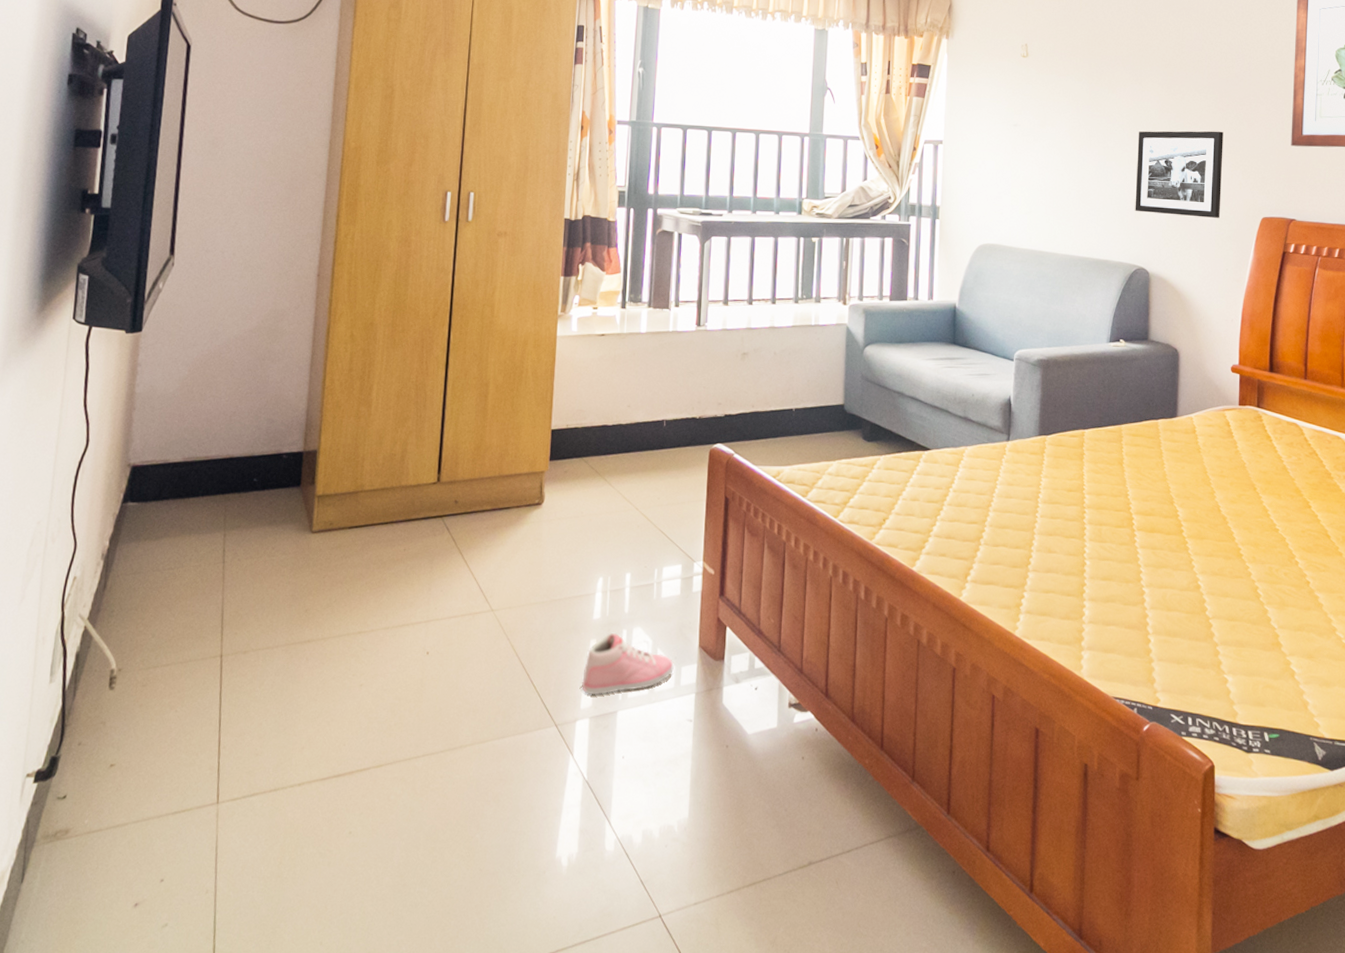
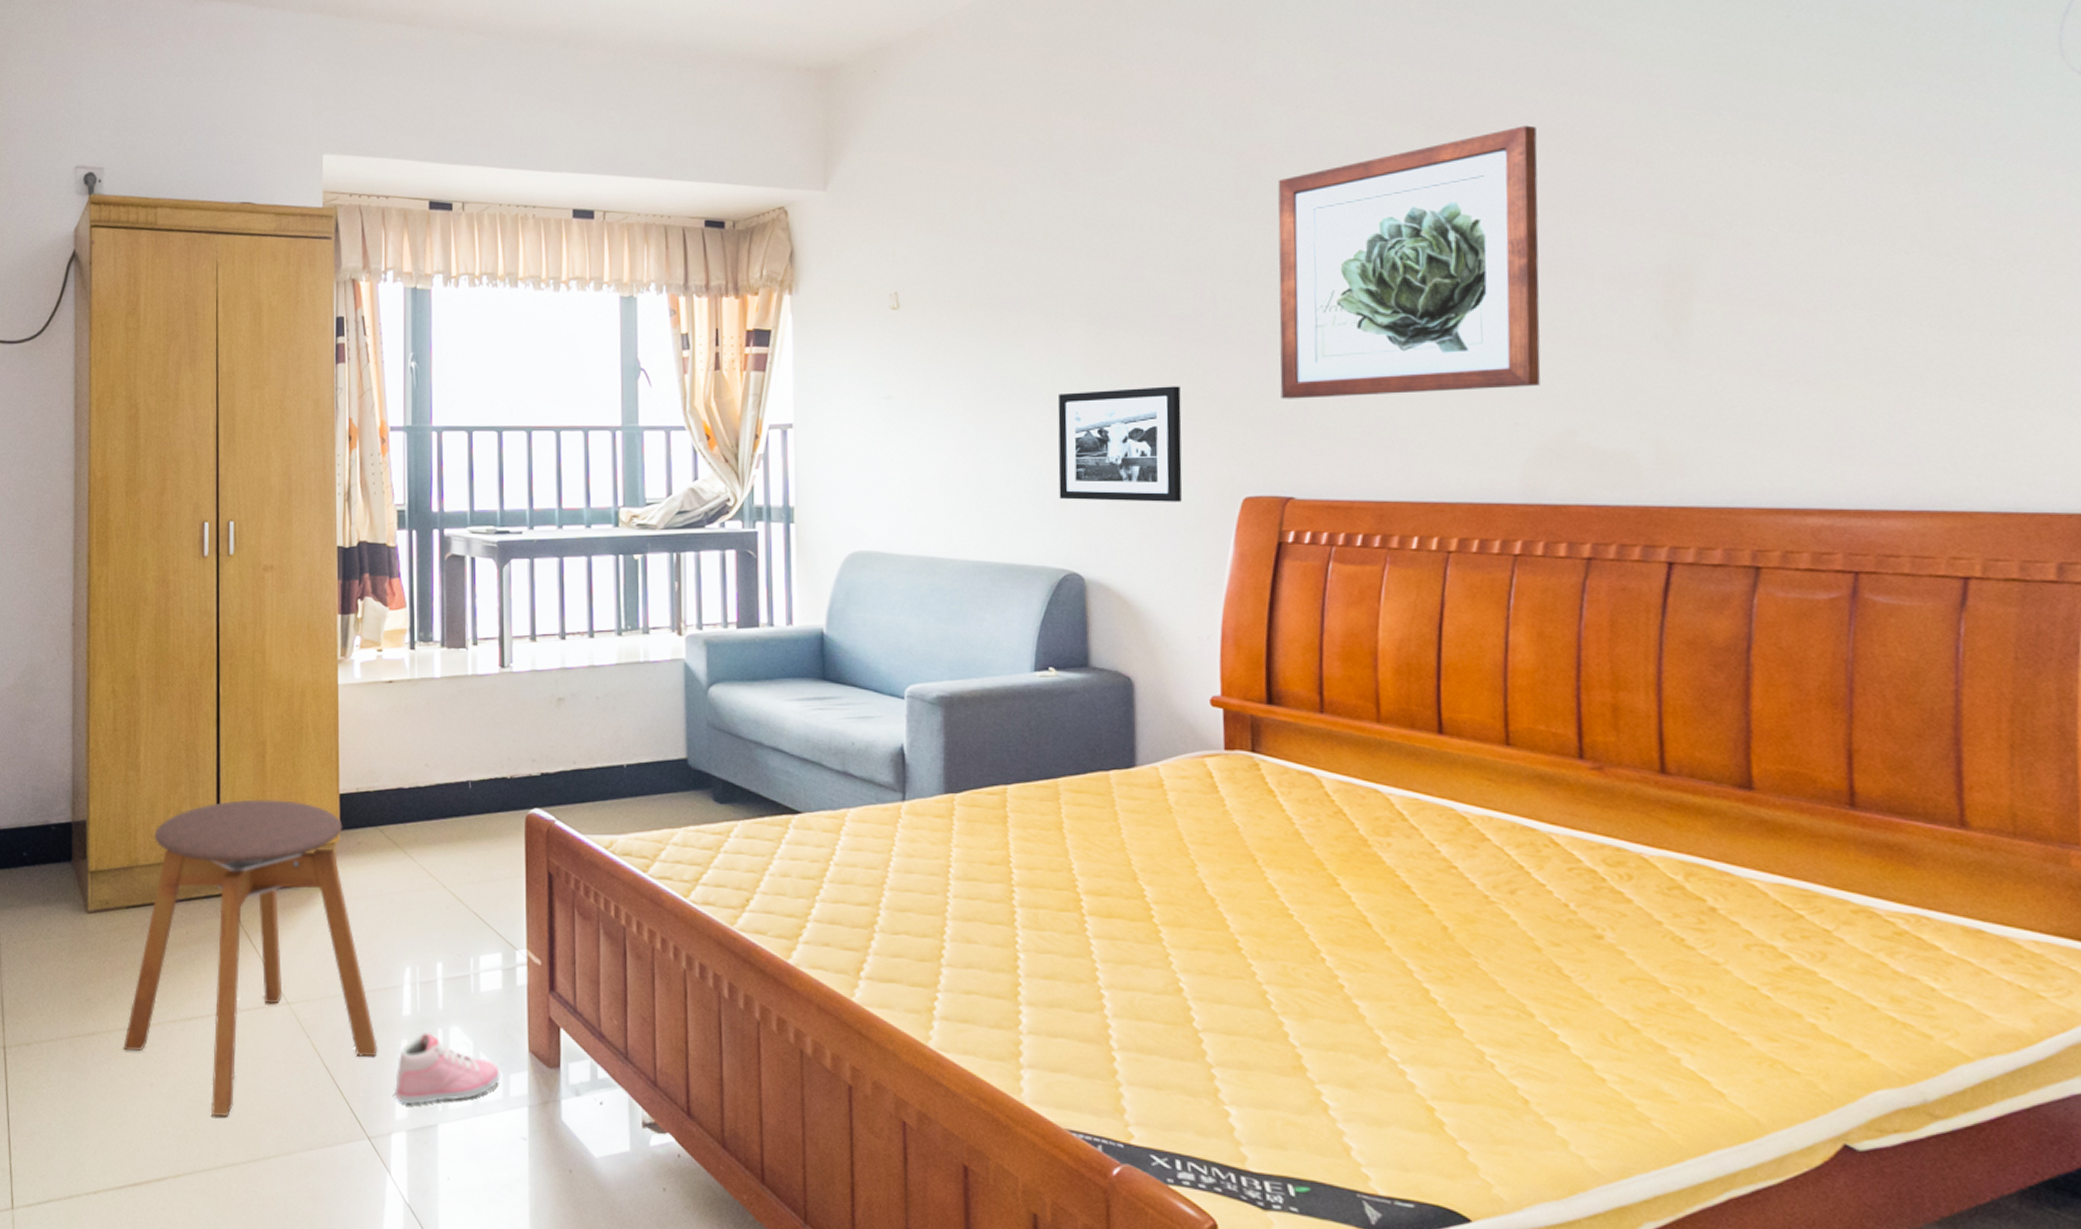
stool: none [336,433,570,711] -> present [123,799,379,1116]

